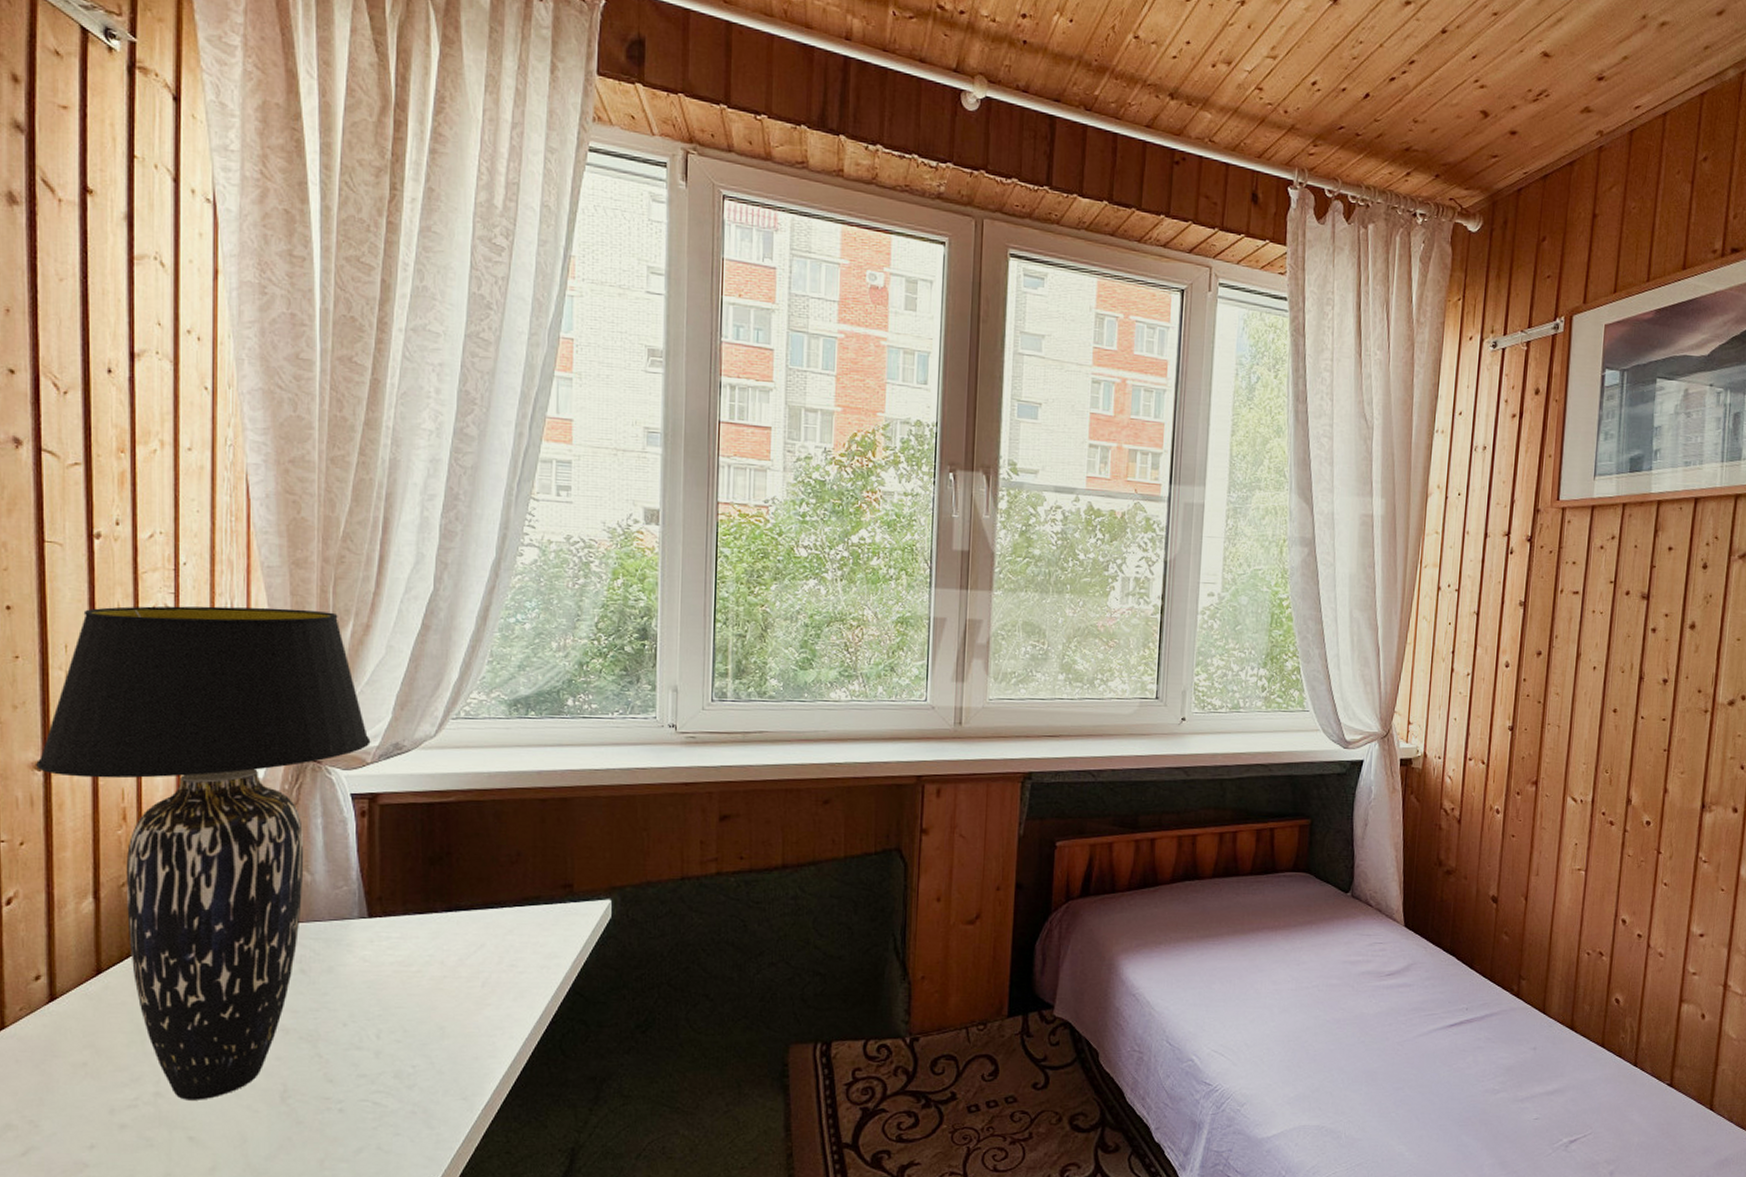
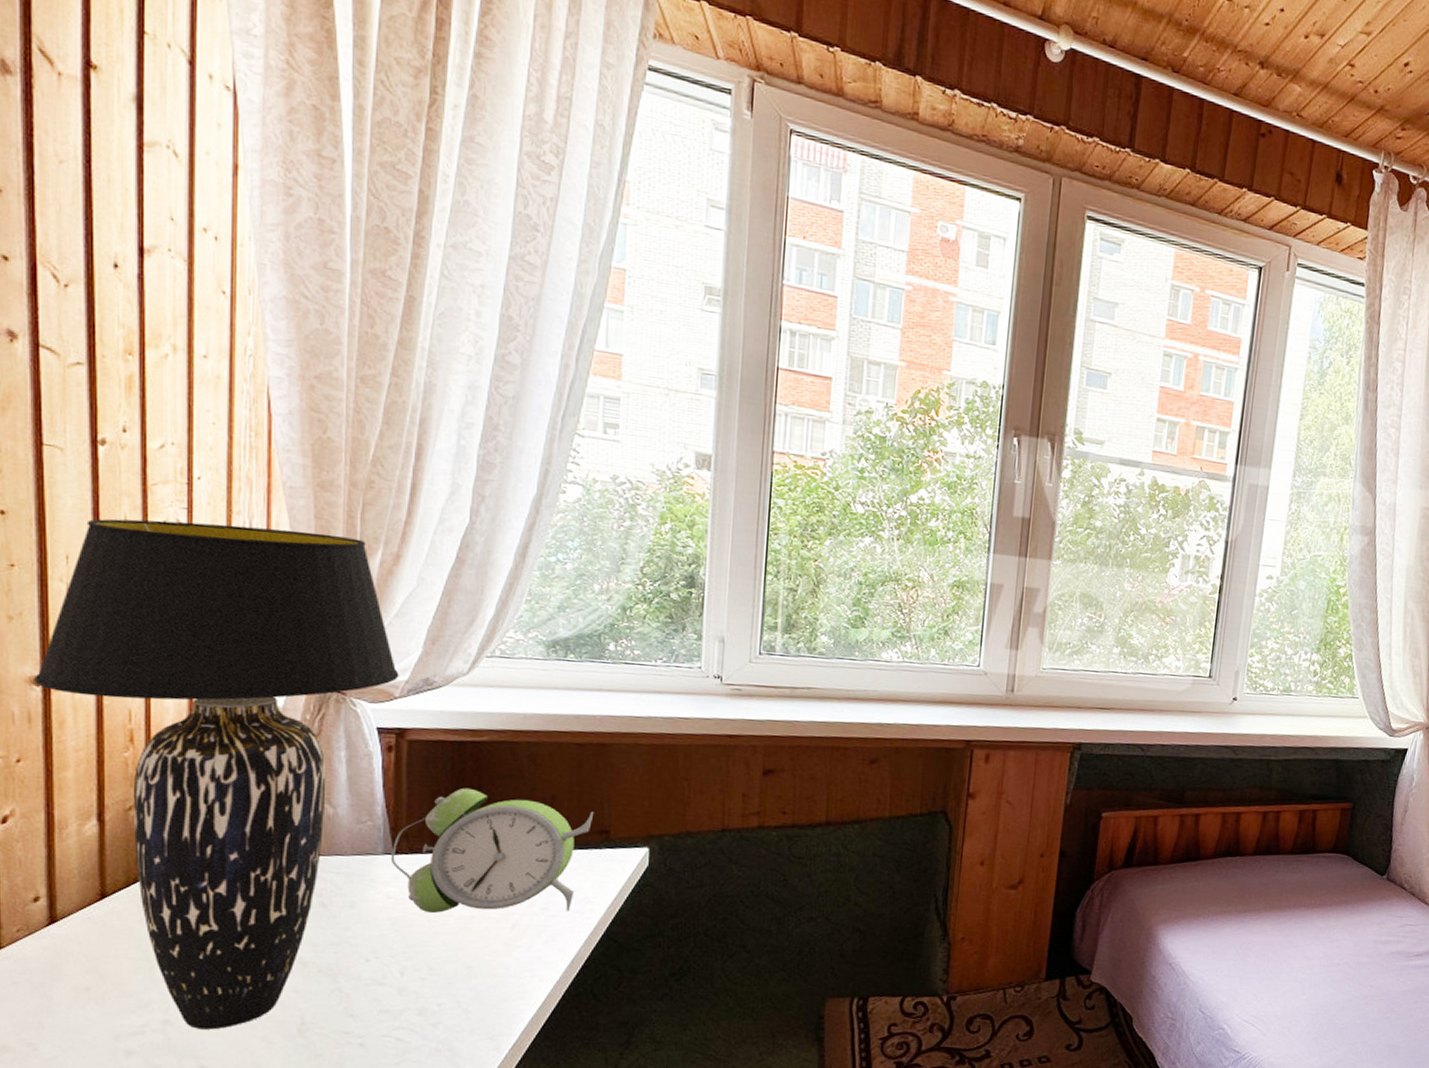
alarm clock: none [365,848,558,975] -> present [390,788,594,914]

